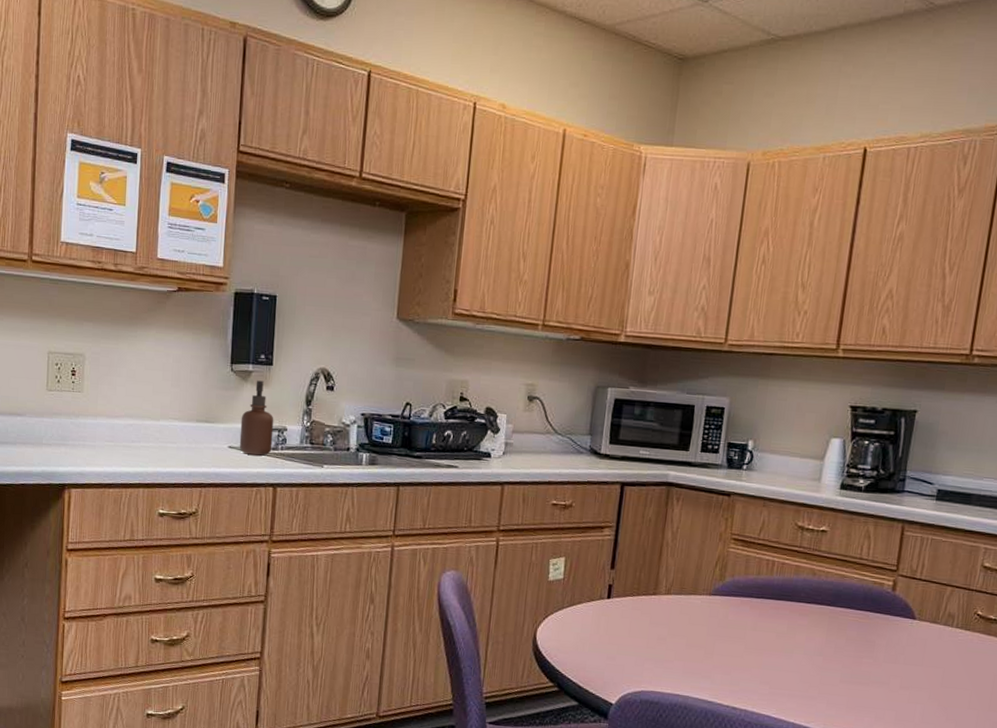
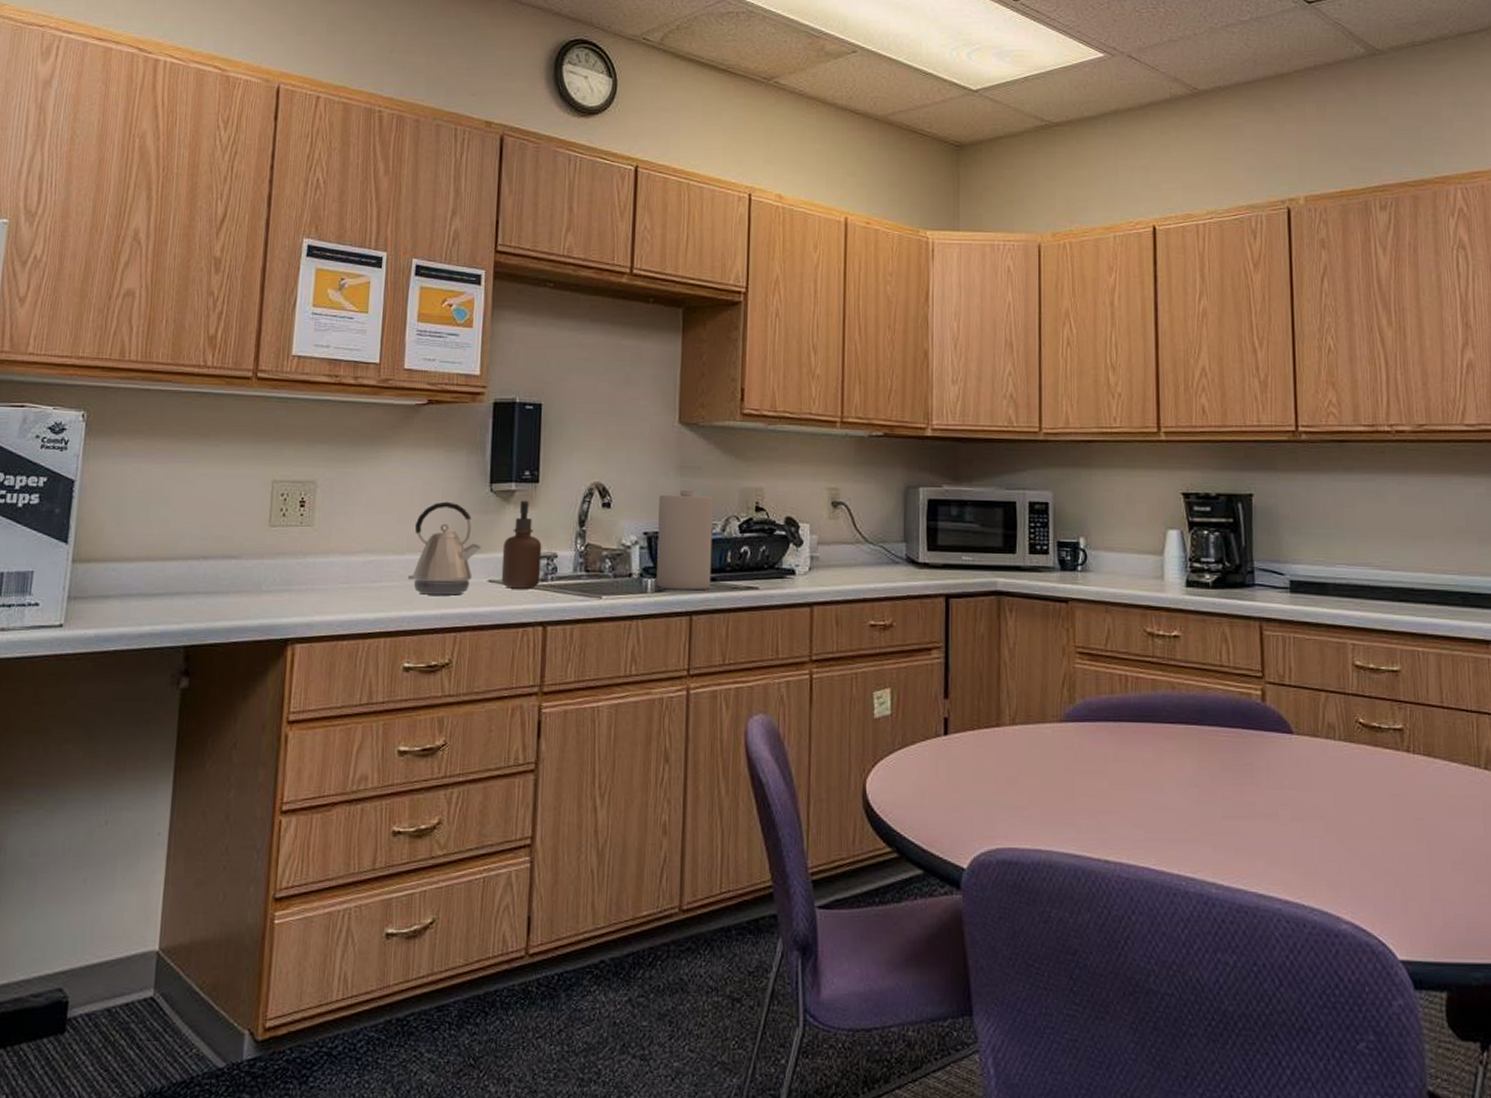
kettle: none [161,377,223,457] -> present [407,501,481,596]
paper towel holder: none [370,378,424,466] -> present [656,489,713,591]

